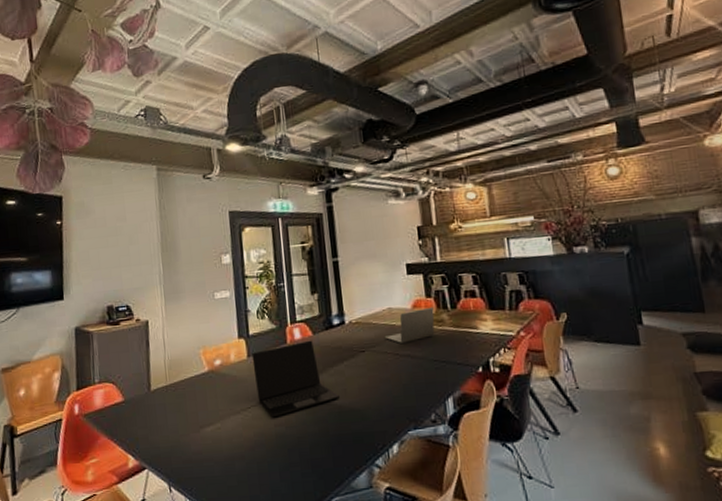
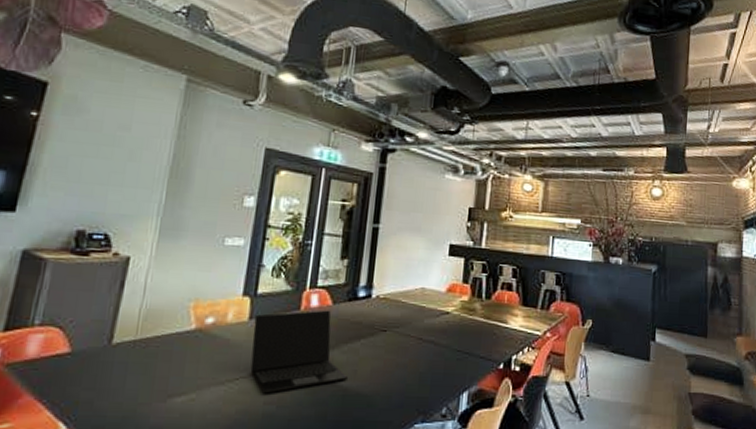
laptop: present [384,306,435,343] -> none [411,293,468,328]

